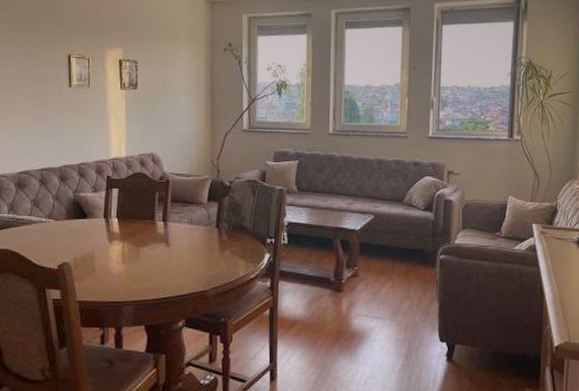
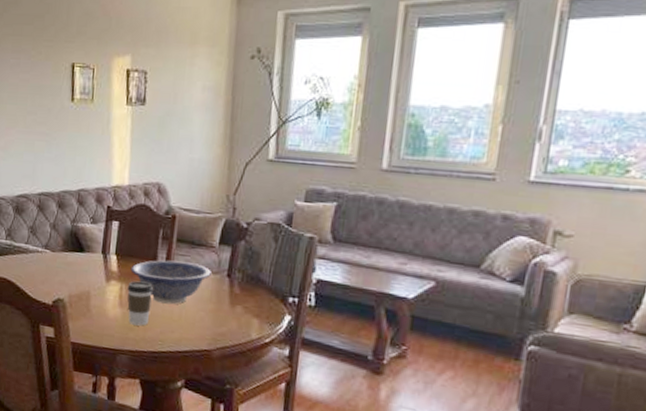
coffee cup: none [129,239,152,278] -> present [127,280,153,326]
decorative bowl: none [131,218,202,256] -> present [130,260,211,305]

